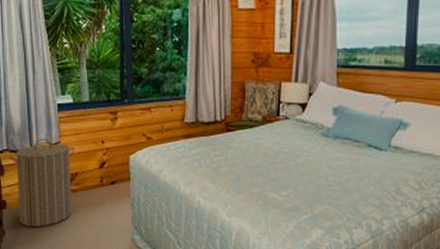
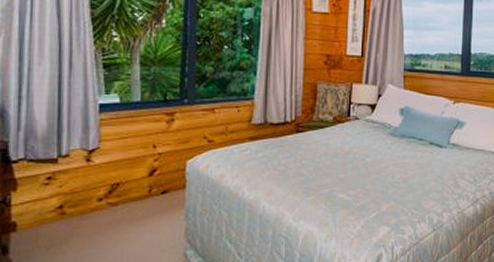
laundry hamper: present [9,138,76,228] -> none [26,144,120,253]

